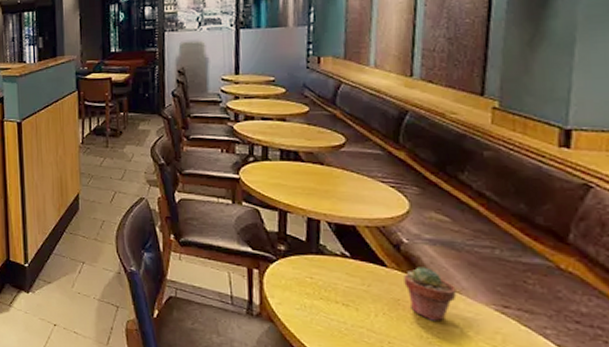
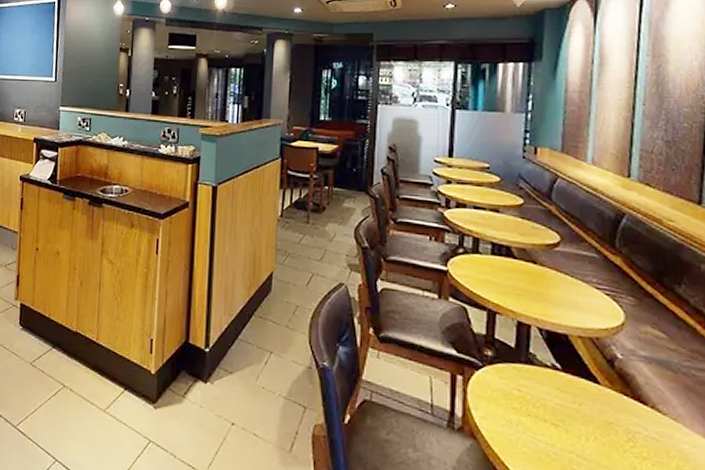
potted succulent: present [404,267,457,321] -> none [617,387,672,452]

